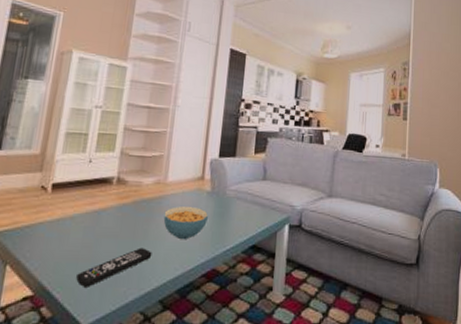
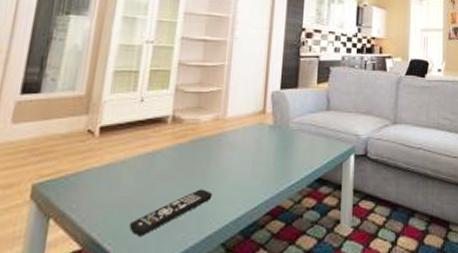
cereal bowl: present [163,206,209,240] -> none [223,141,272,178]

